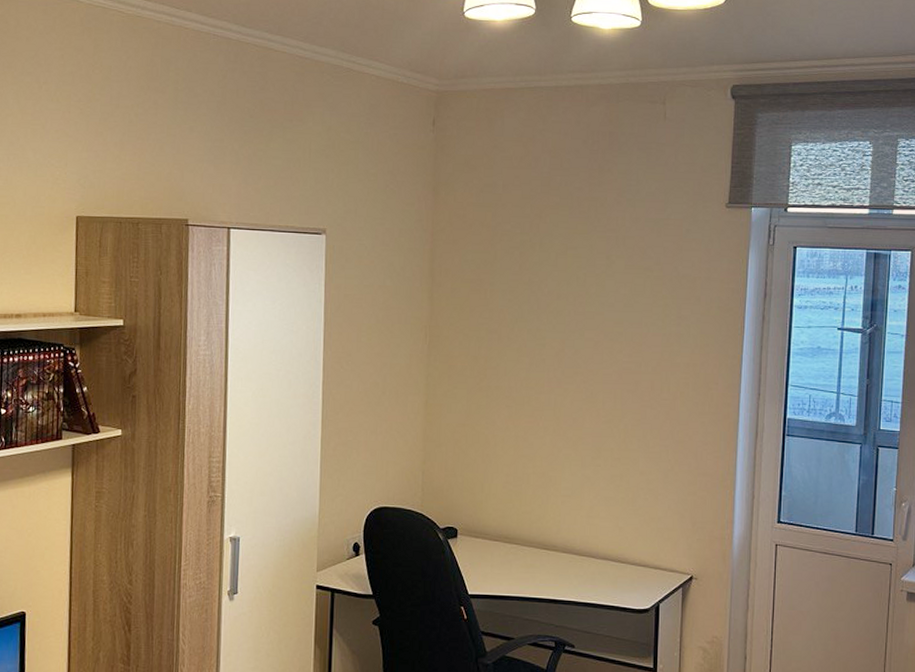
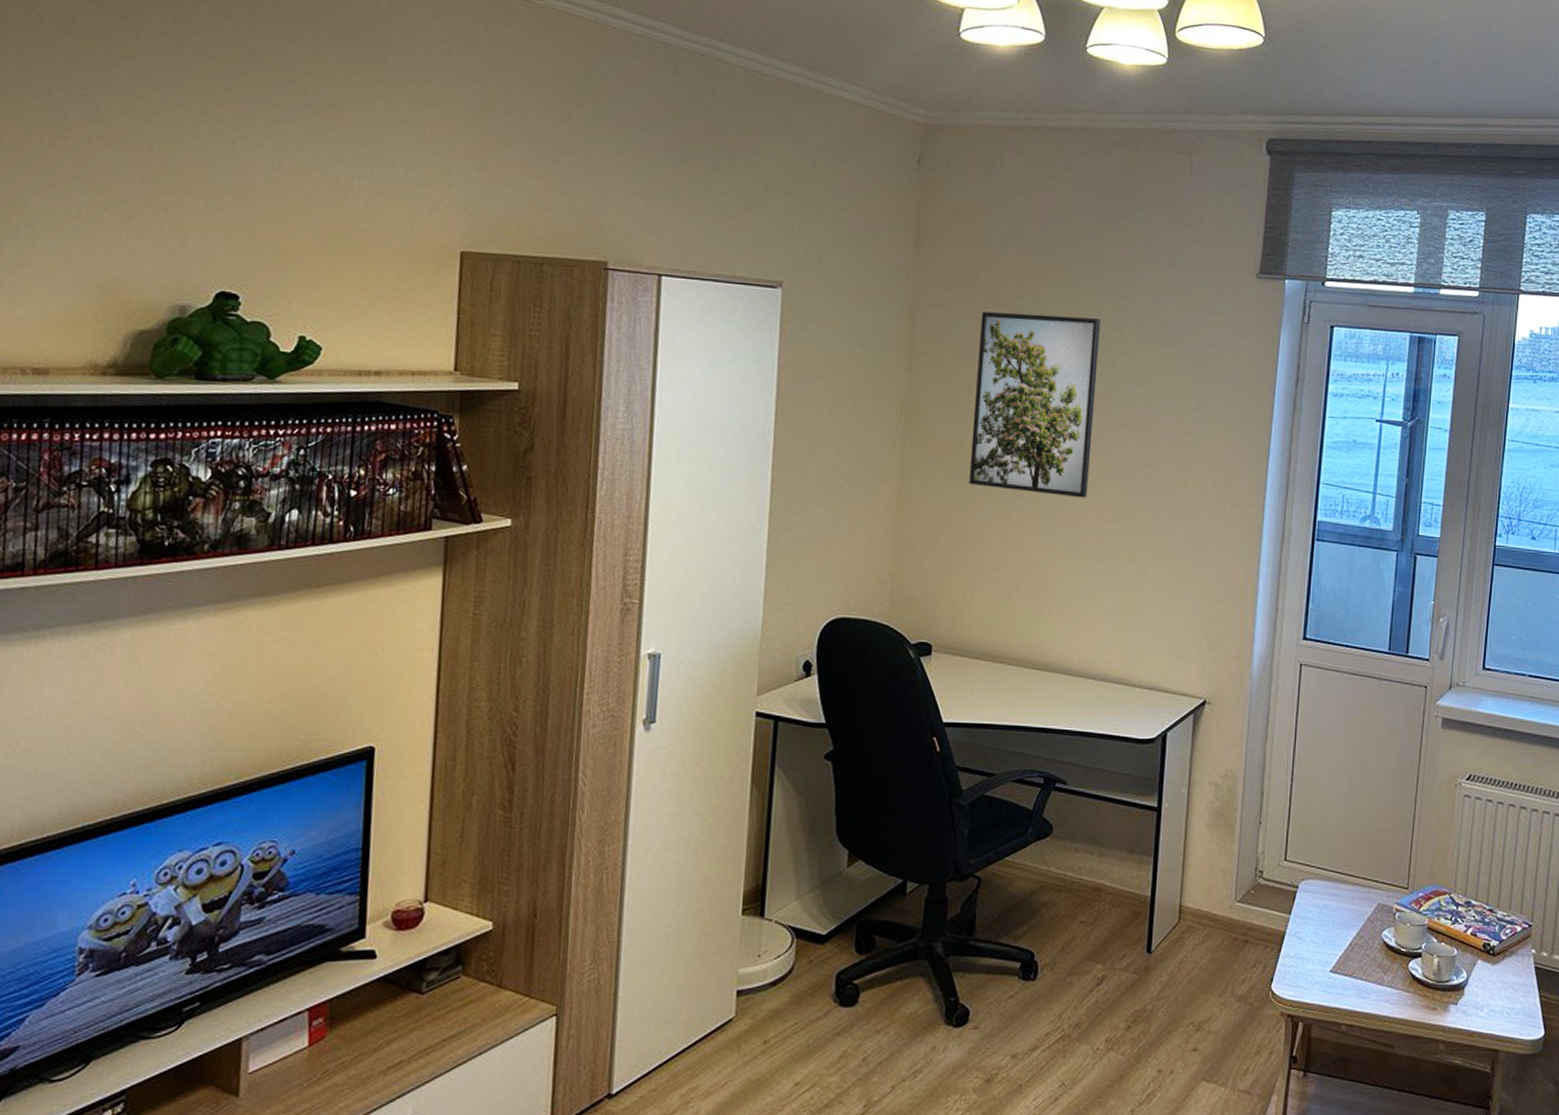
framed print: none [484,247,590,403] -> present [969,311,1100,498]

